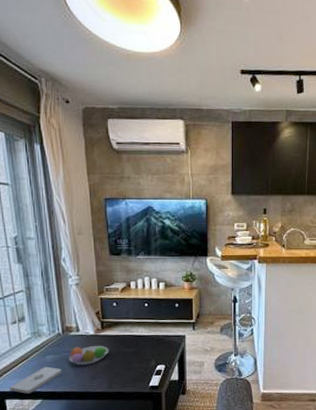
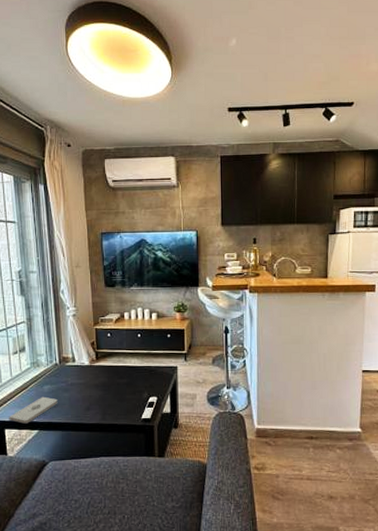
fruit bowl: present [69,346,109,365] -> none [65,376,103,396]

